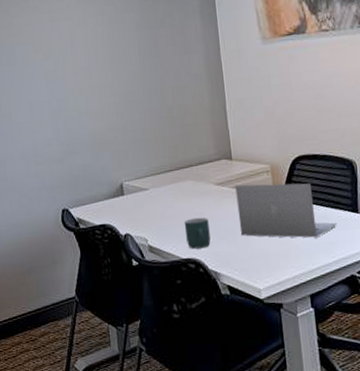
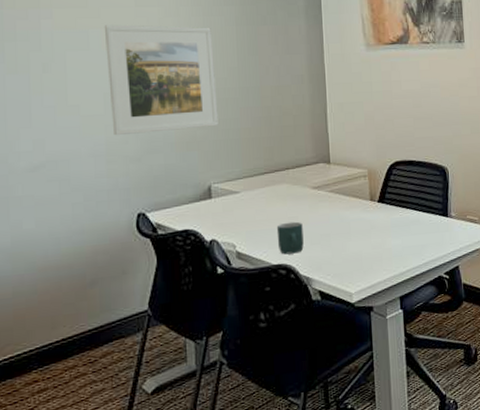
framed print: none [26,34,126,140] -> present [104,25,218,136]
laptop: present [235,183,337,238] -> none [332,188,429,242]

